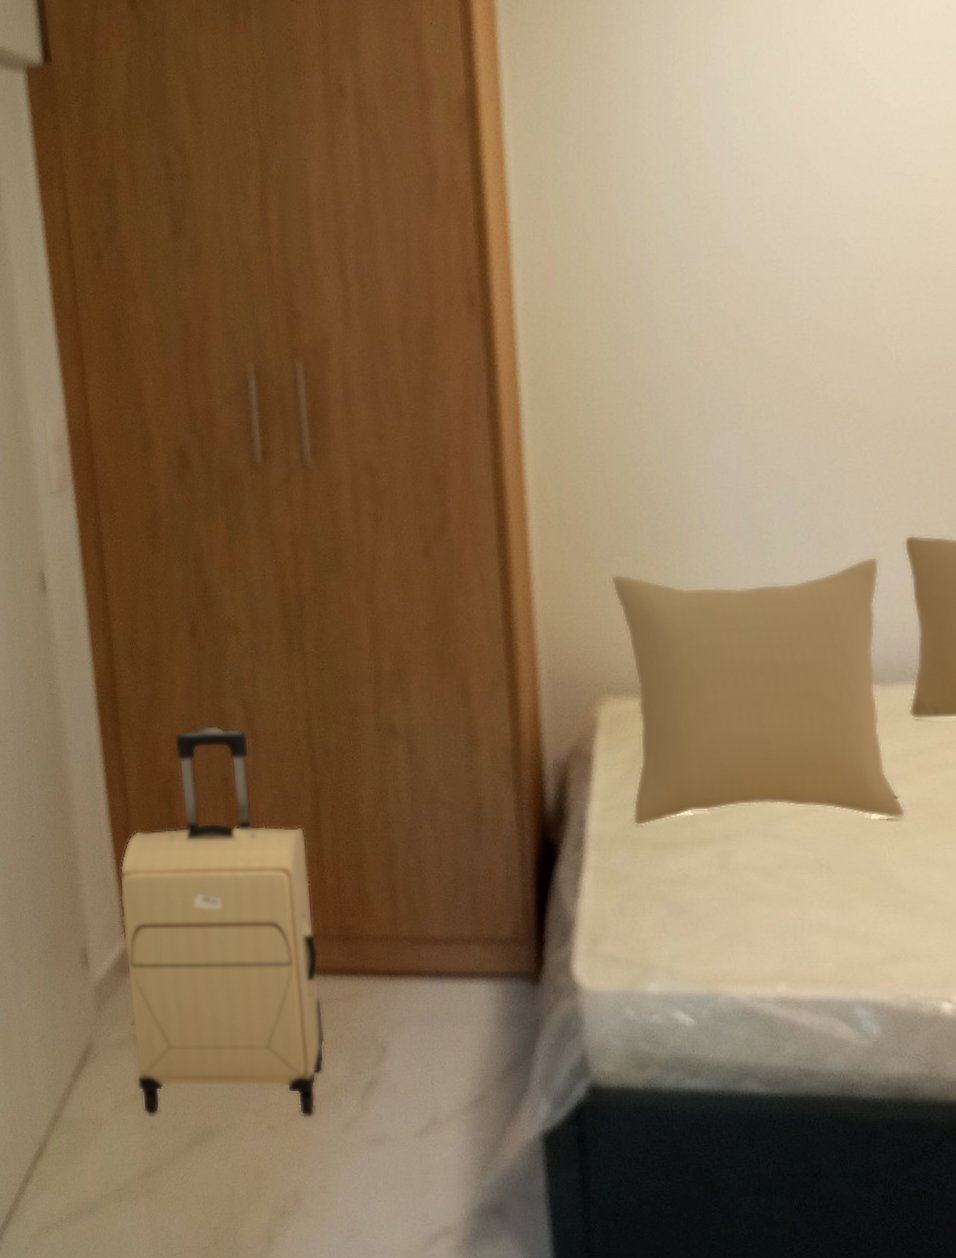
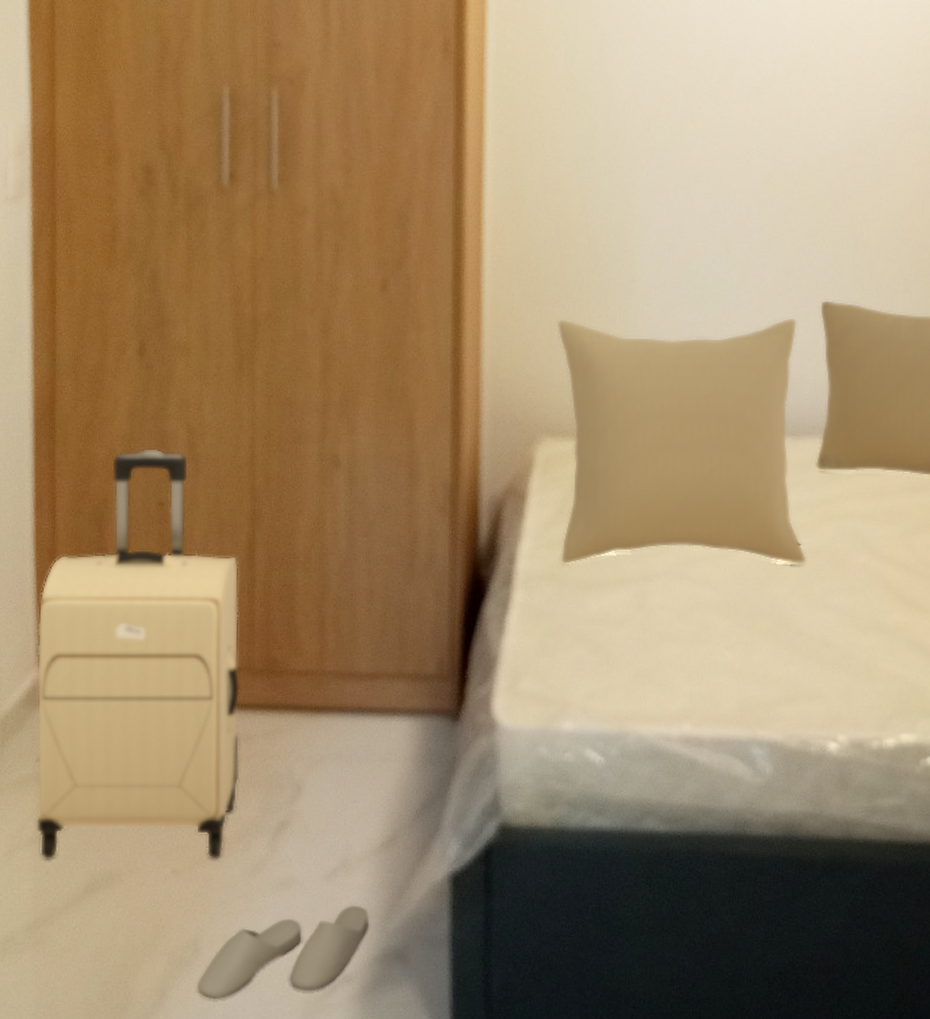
slippers: none [302,1161,465,1247] -> present [198,905,370,999]

